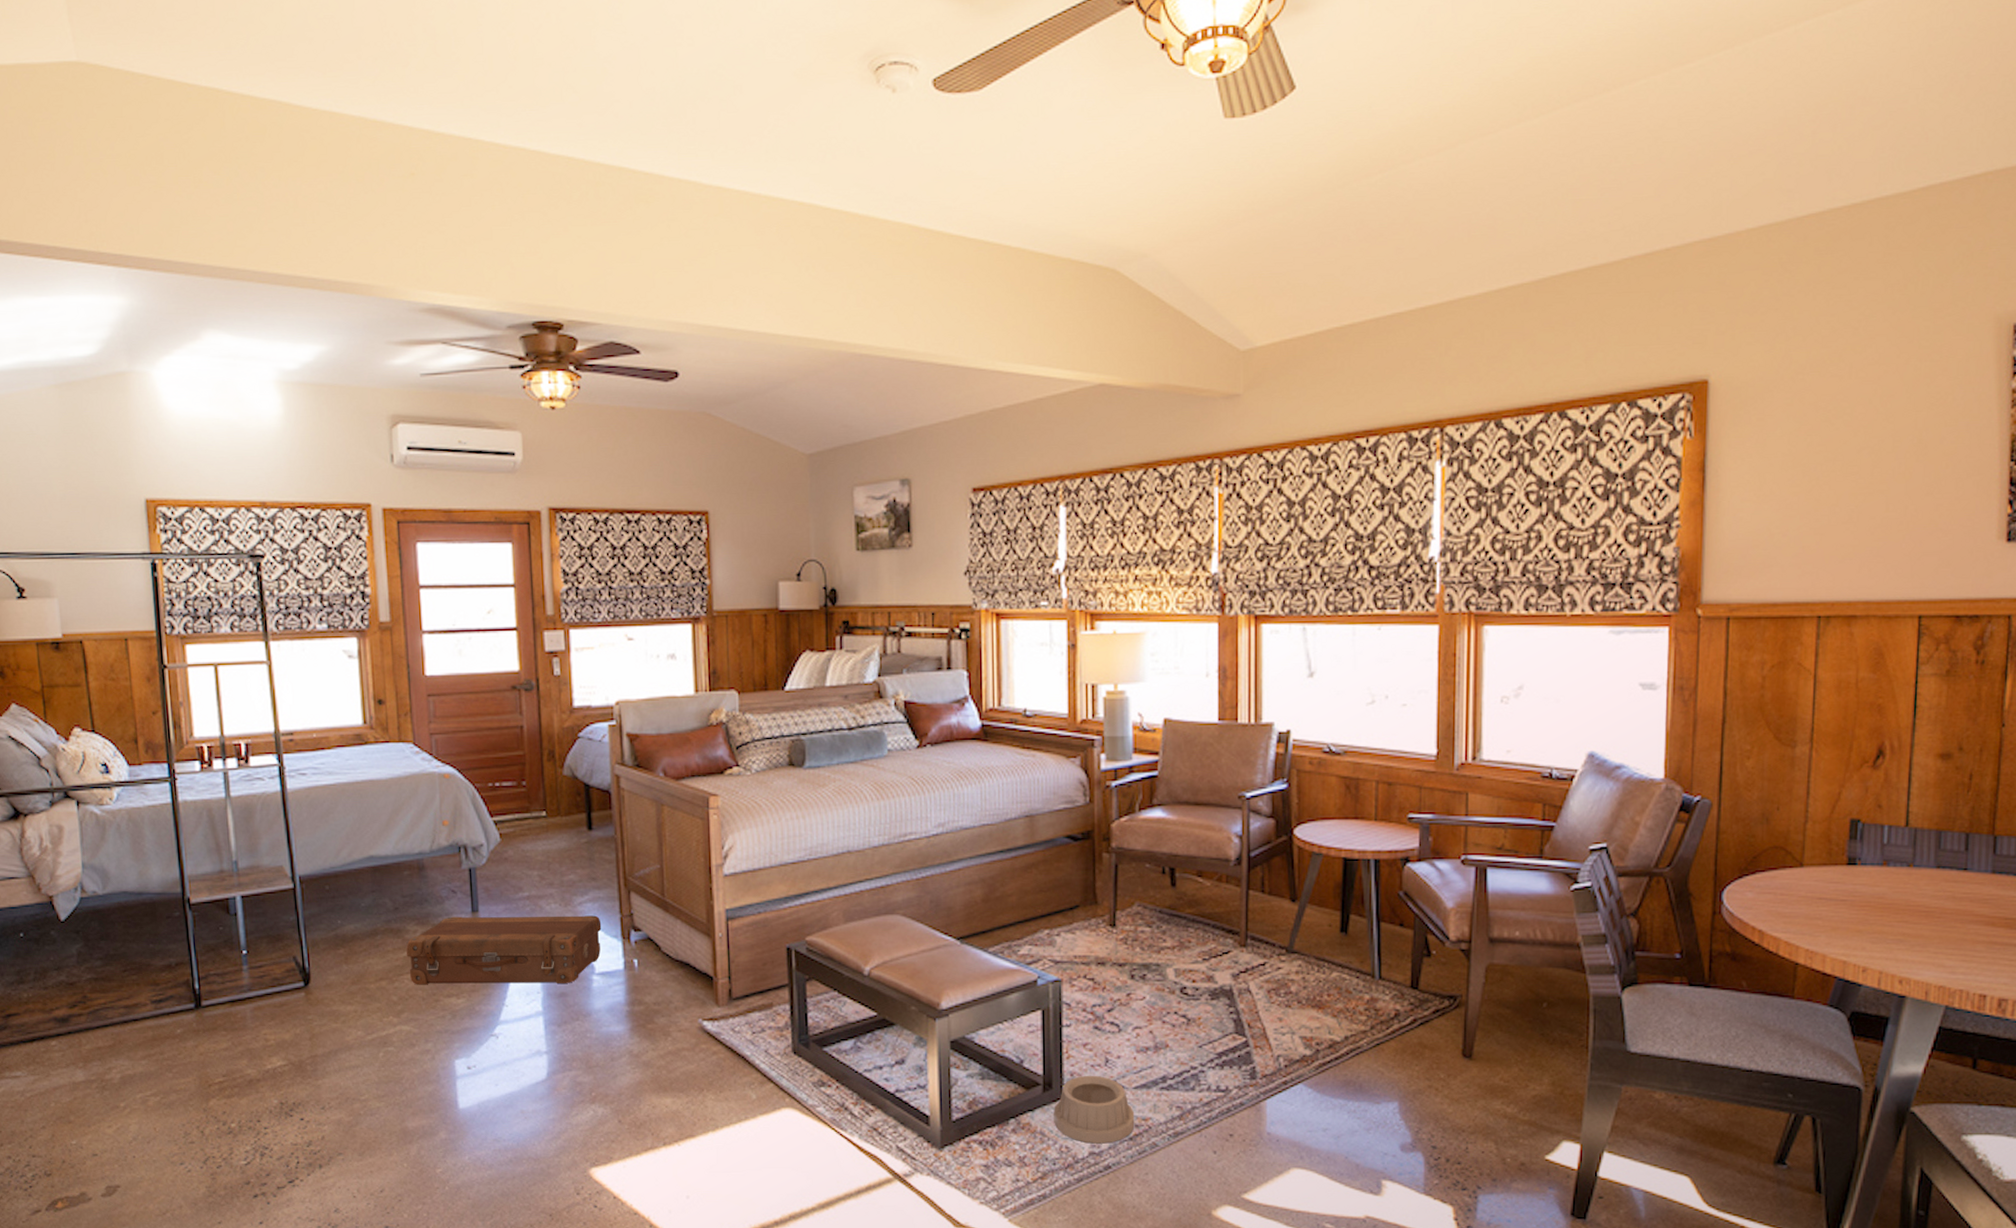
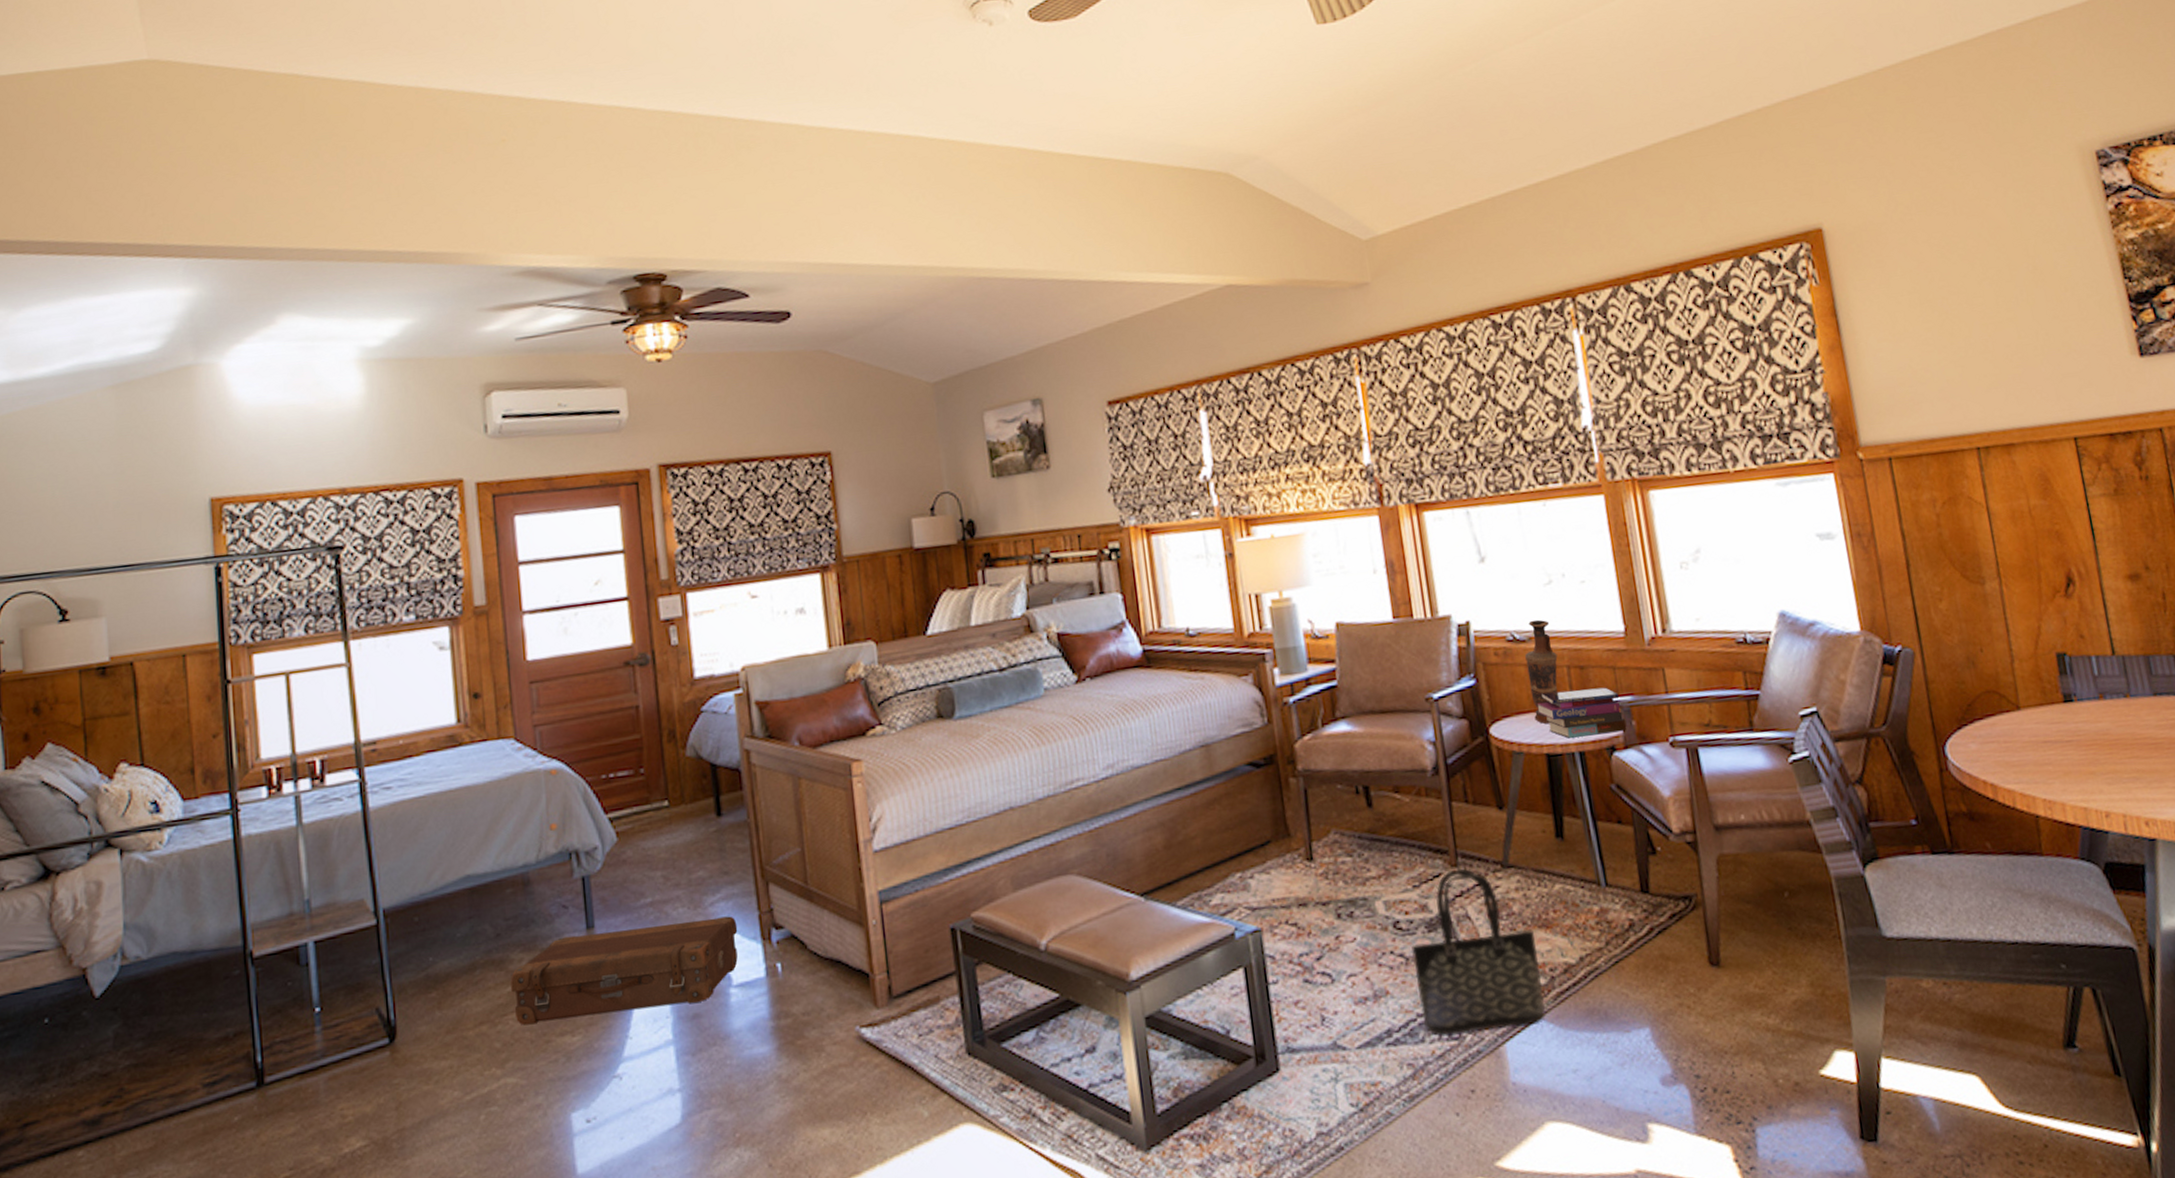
pet bowl: present [1054,1075,1135,1144] -> none [1270,1038,1364,1122]
tote bag: none [1193,949,1308,1086] -> present [1411,868,1545,1034]
vase: none [1338,735,1369,830] -> present [1525,619,1558,724]
books: none [1342,803,1422,846] -> present [1536,687,1626,738]

